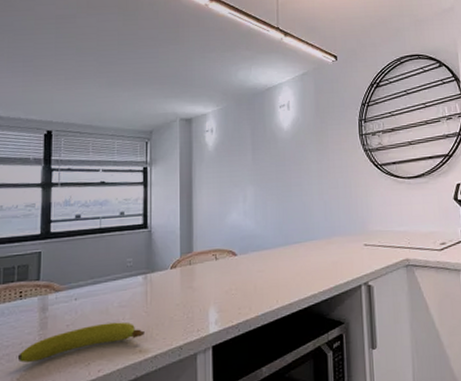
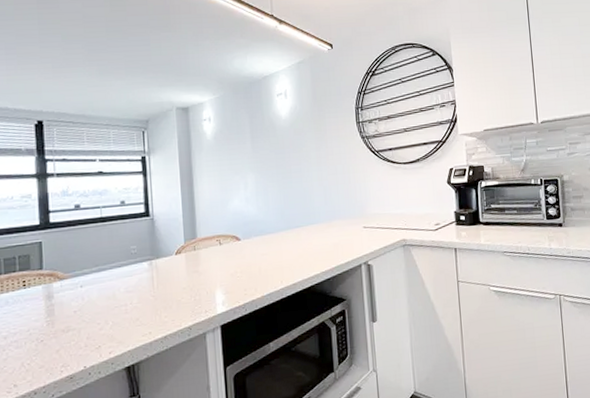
fruit: present [17,322,145,363] -> none [26,306,153,348]

